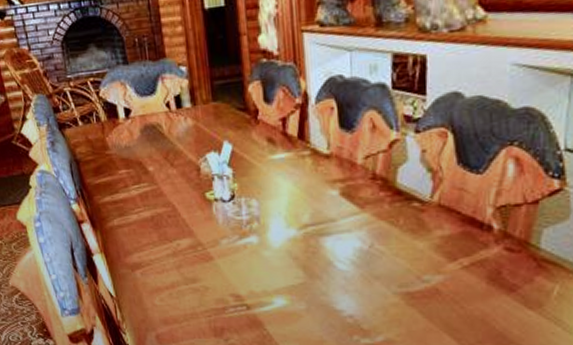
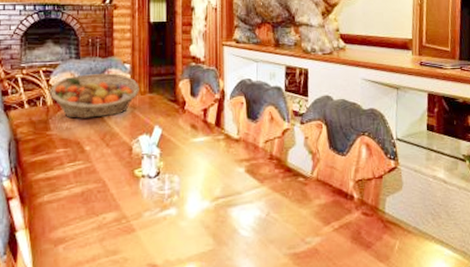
fruit basket: none [102,79,201,136] -> present [50,73,140,119]

